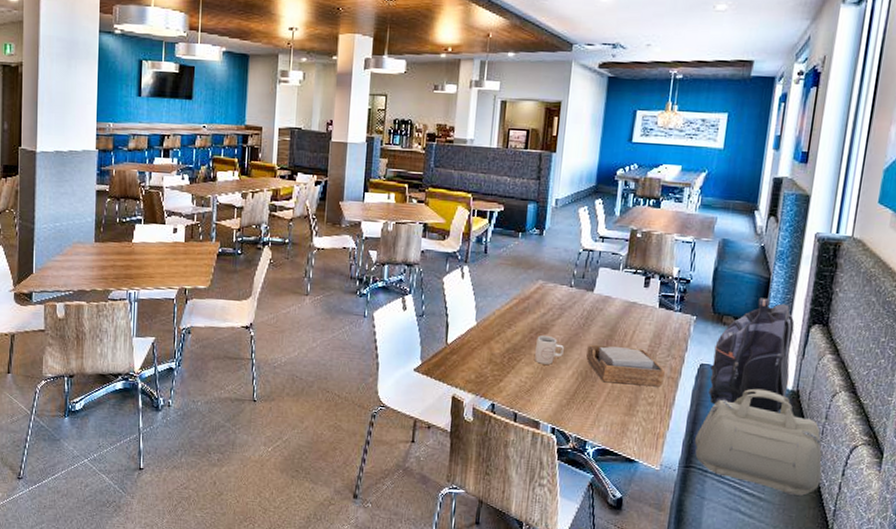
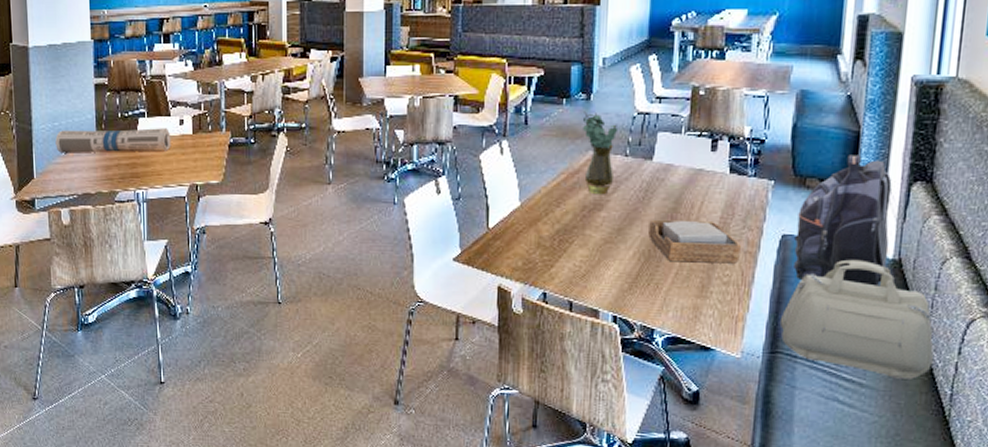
newspaper: none [56,230,165,256] -> present [55,128,172,153]
vase: none [533,245,566,320] -> present [583,111,619,195]
mug: present [534,335,565,365] -> none [588,213,623,245]

